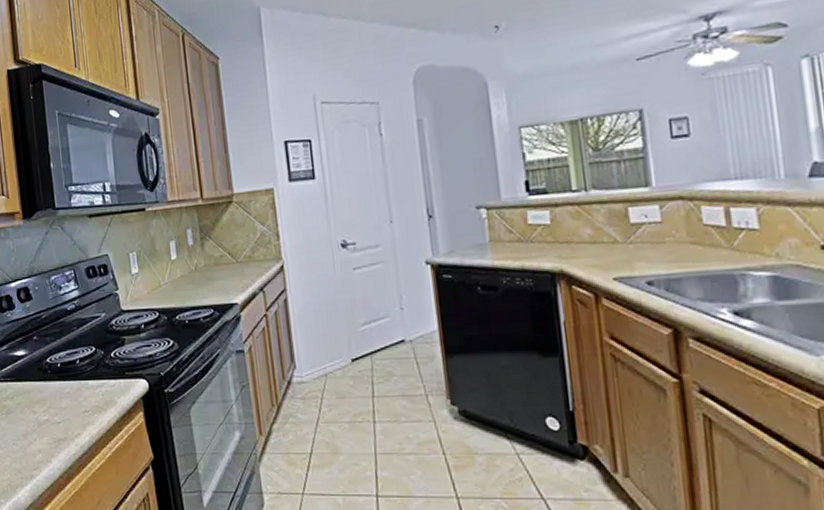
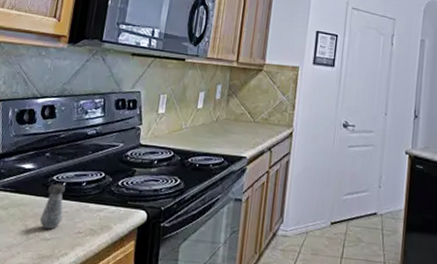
salt shaker: none [45,365,67,413] -> present [40,183,66,230]

